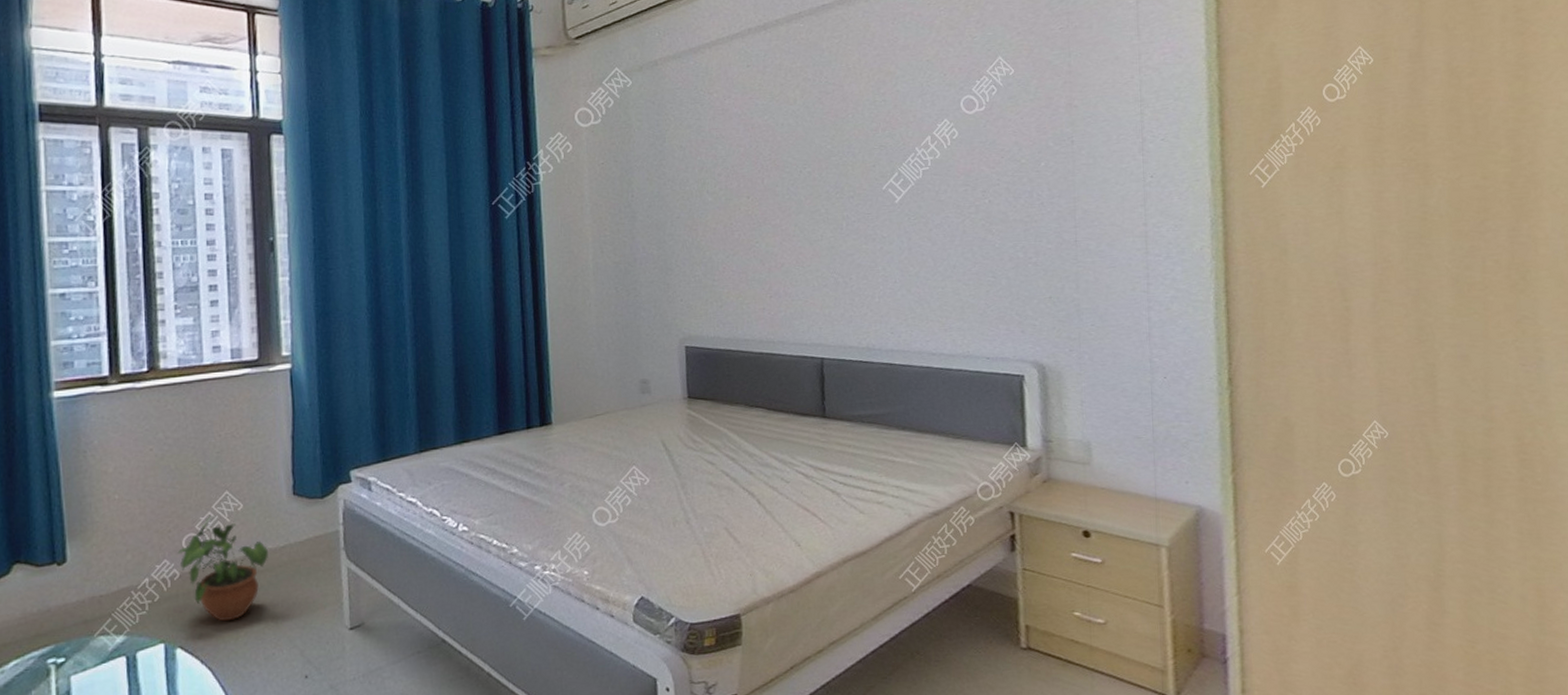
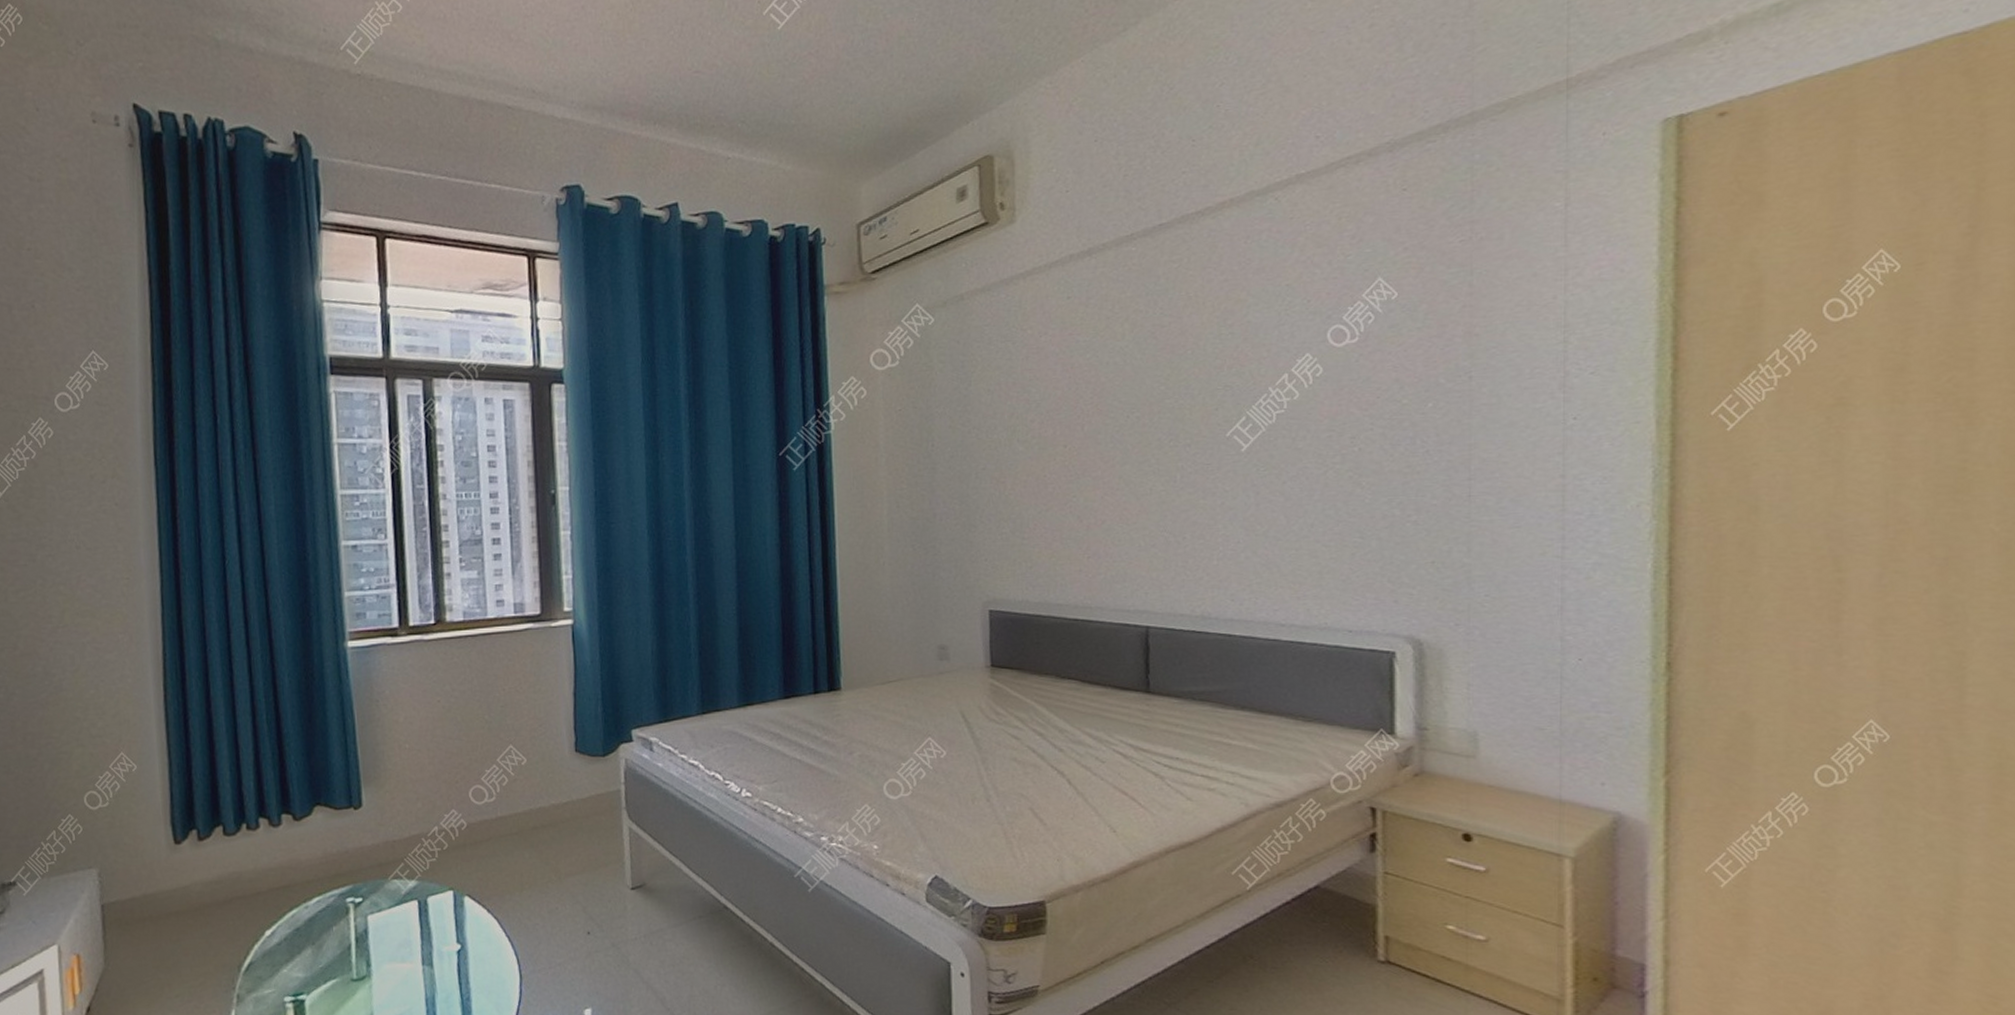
potted plant: present [177,515,268,622] -> none [464,769,551,873]

